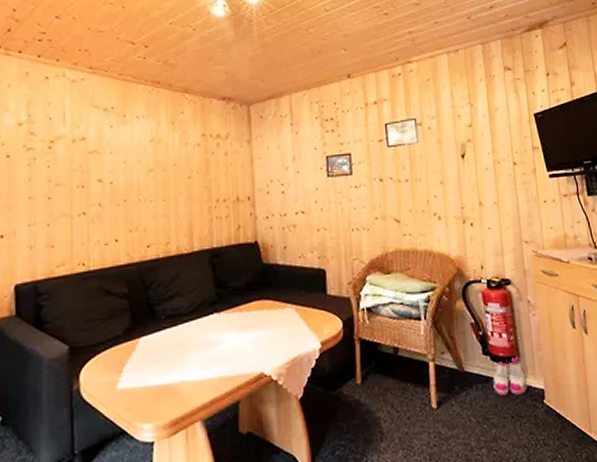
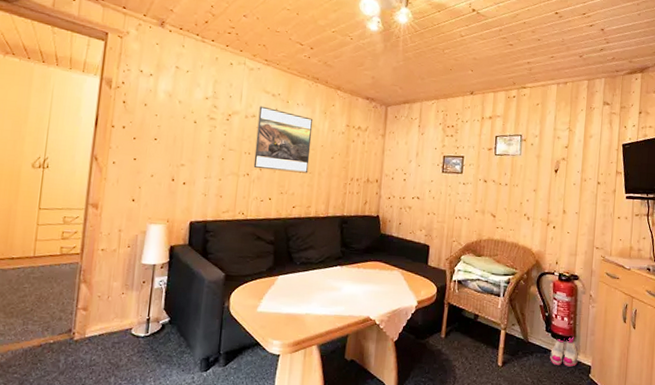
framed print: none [89,125,161,205] -> present [253,106,314,174]

